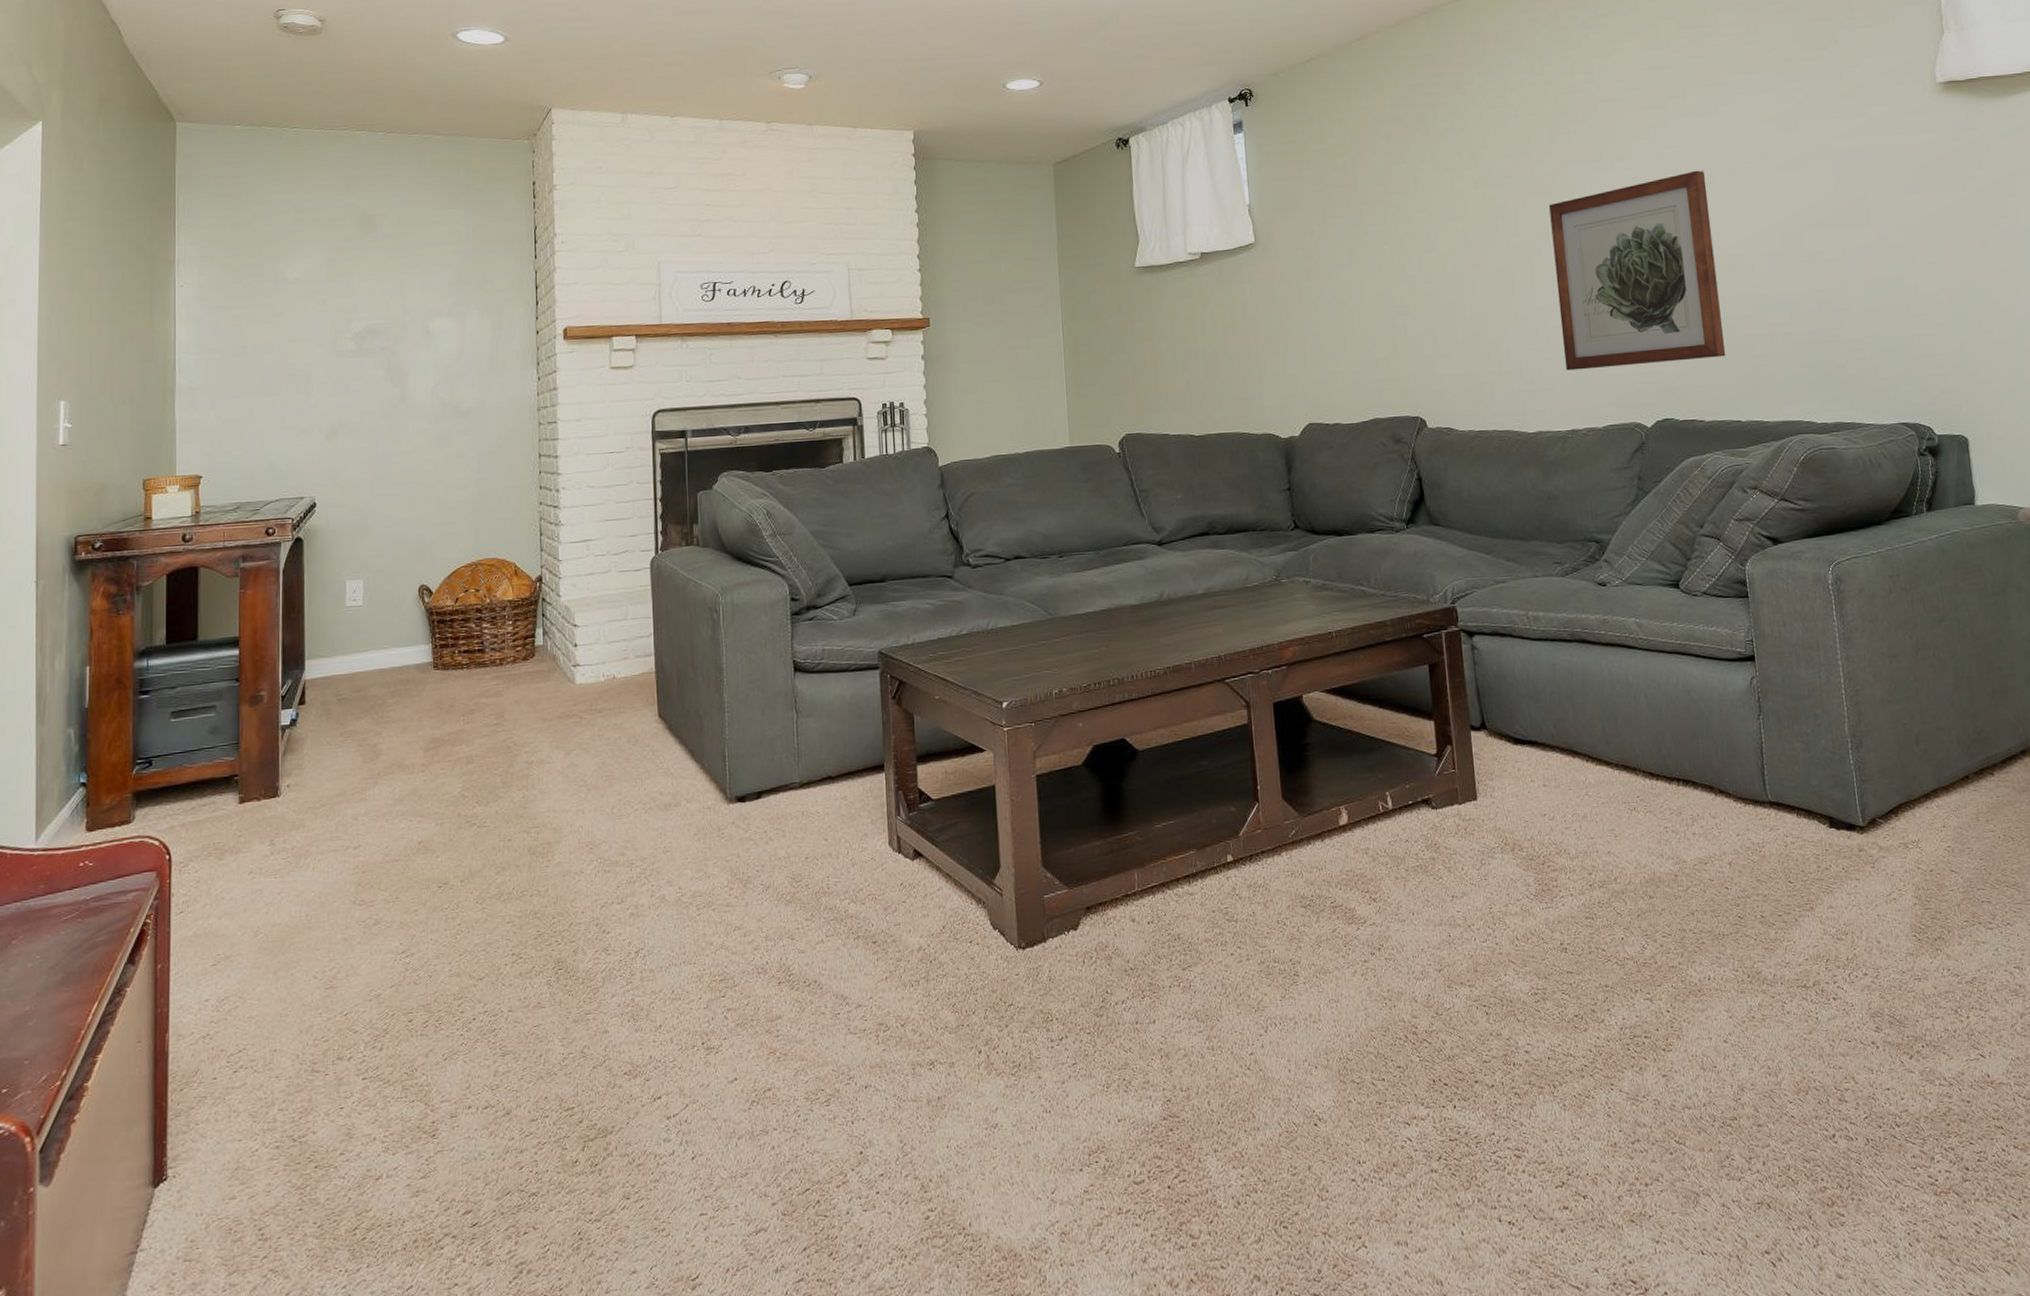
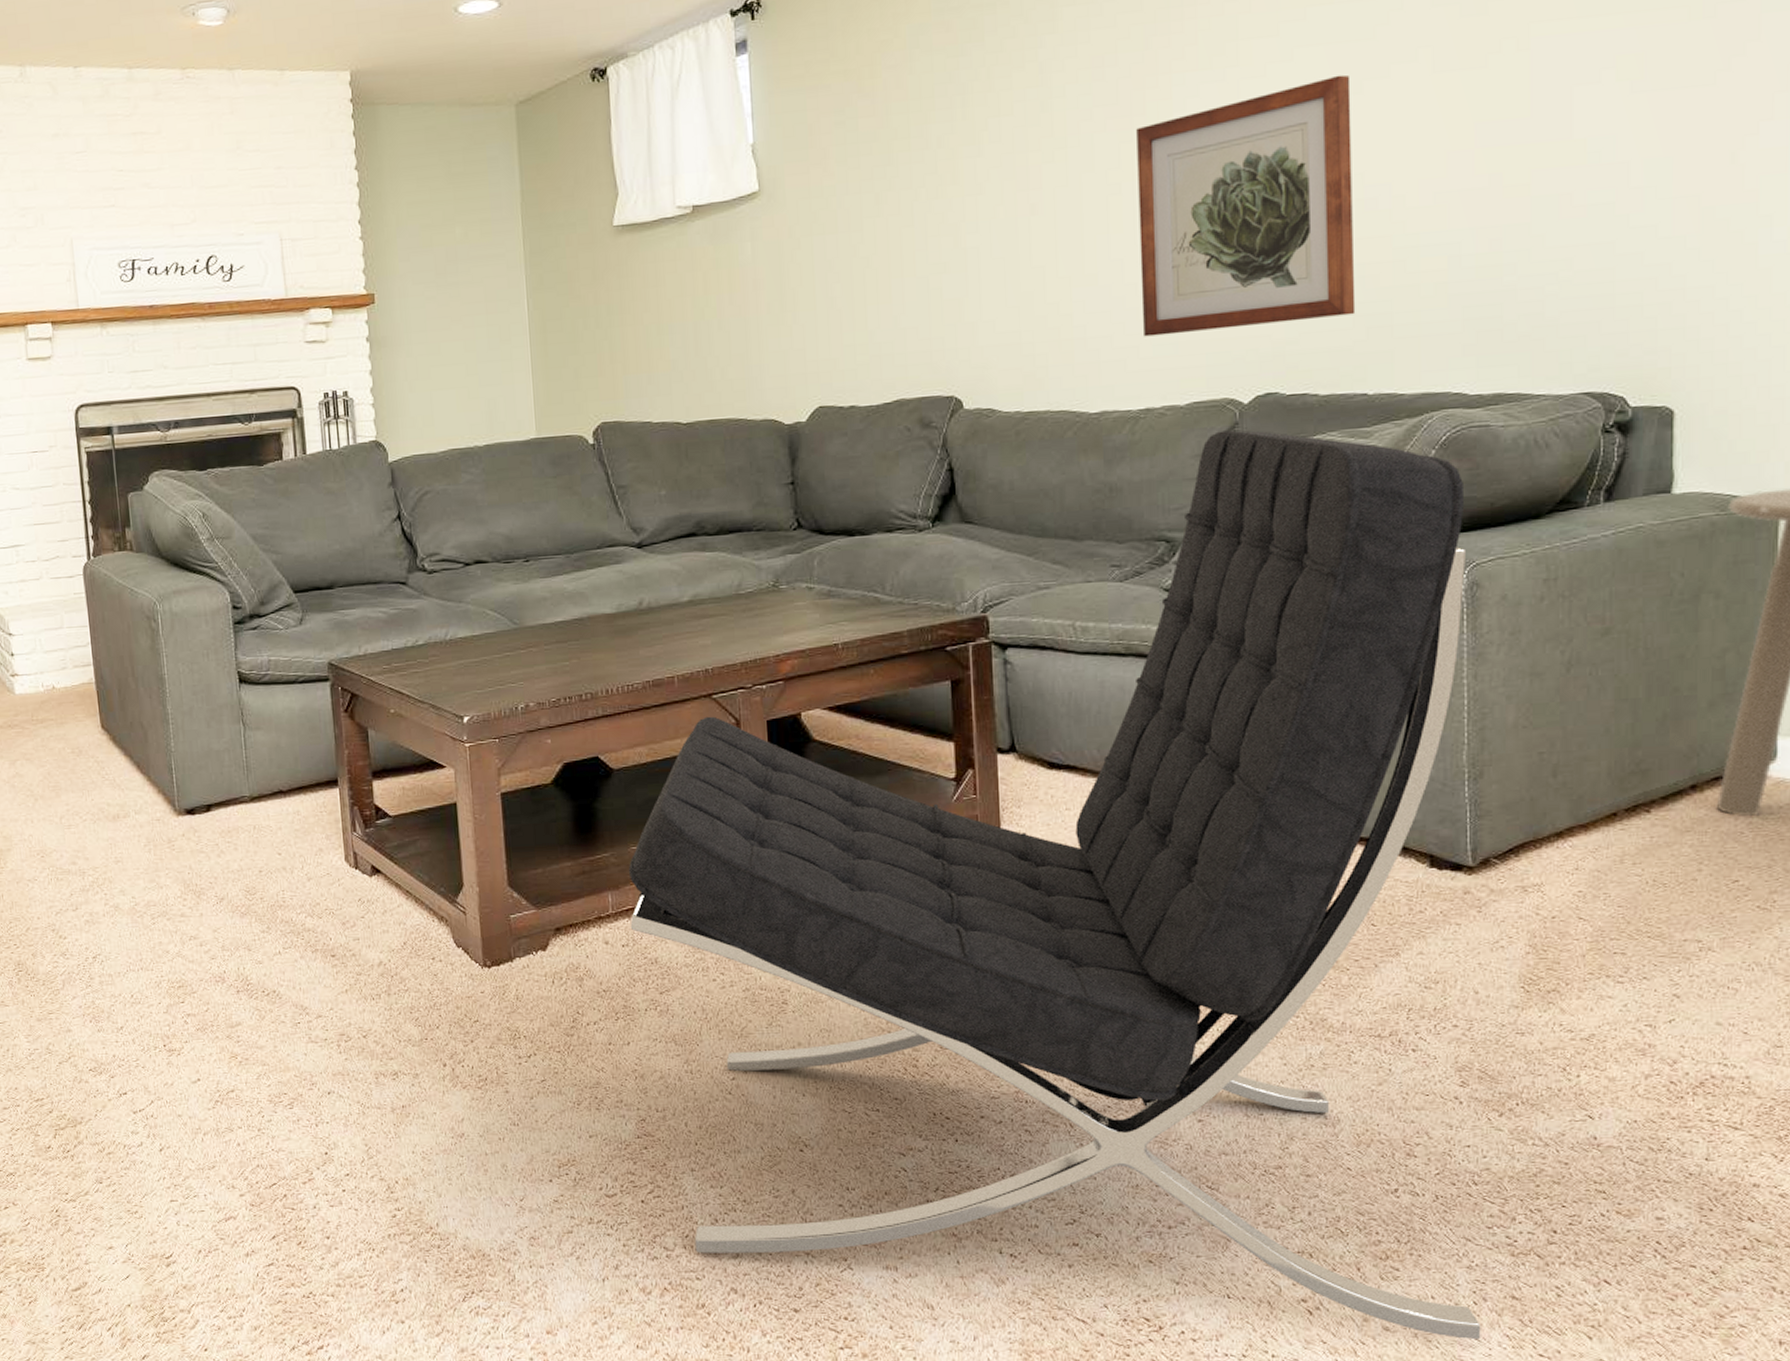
lounge chair: none [1152,449,1919,1283] -> present [628,430,1481,1340]

